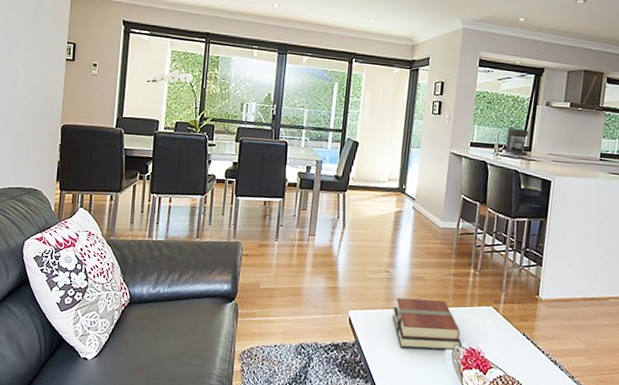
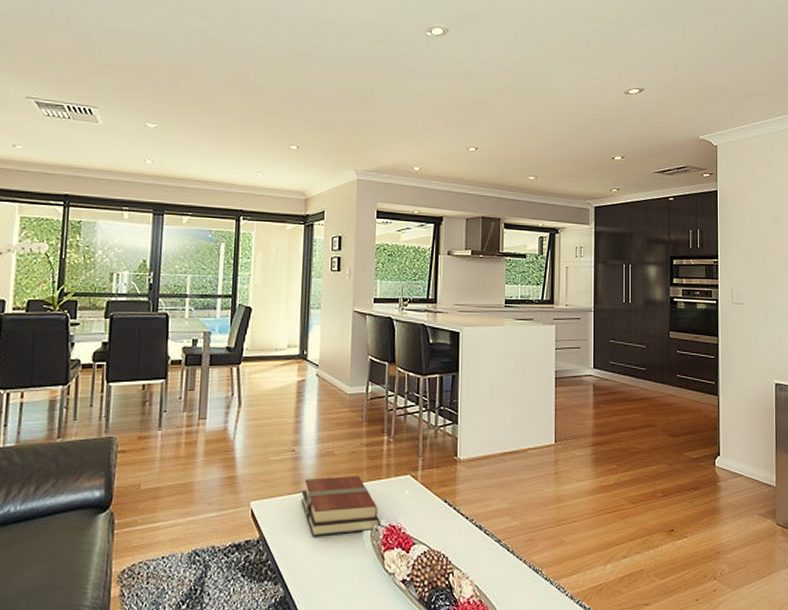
coffee maker: present [505,128,529,157] -> none [410,280,434,309]

